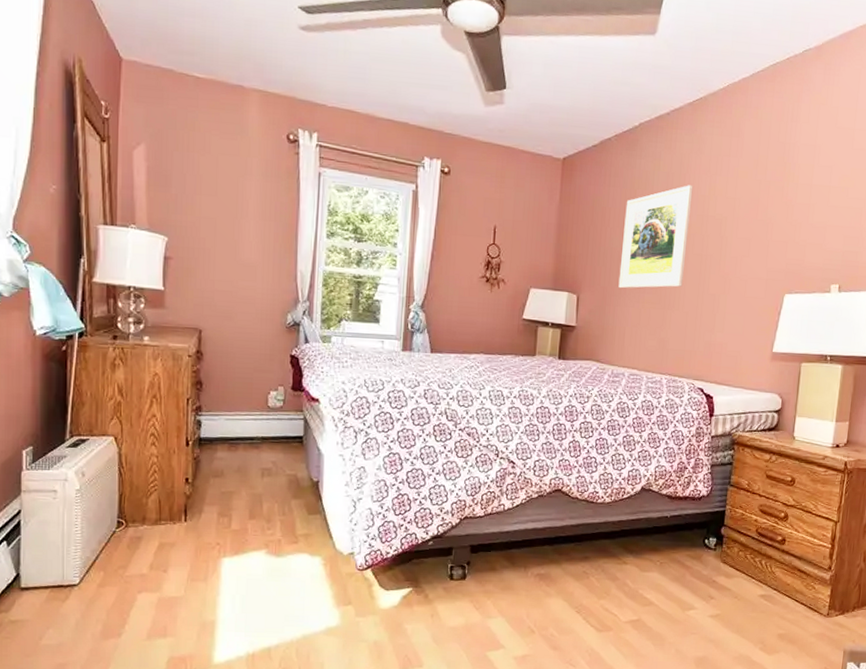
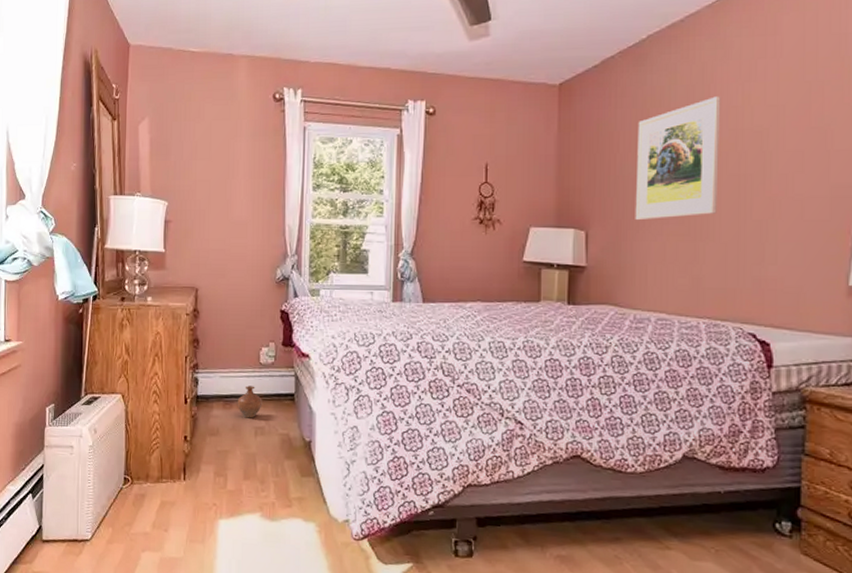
ceramic jug: none [243,428,270,460] -> present [237,386,262,418]

